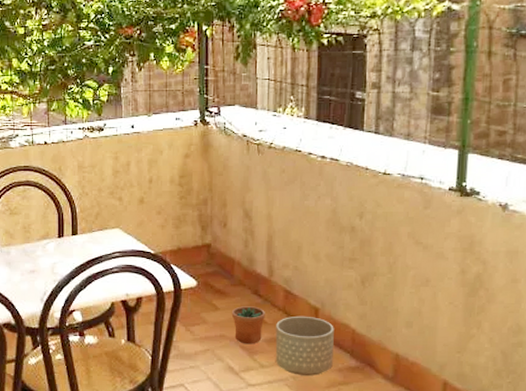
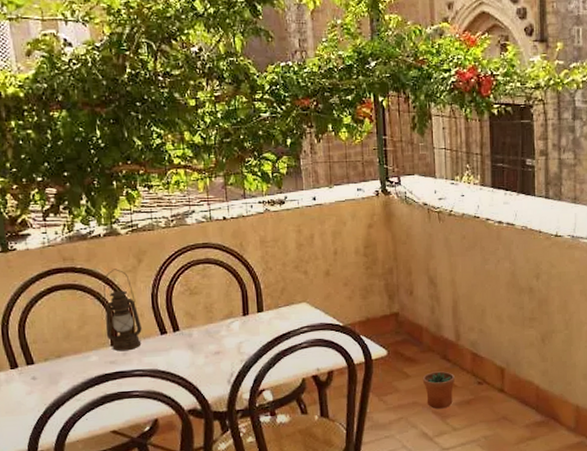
planter: present [275,315,334,376] -> none [465,376,521,435]

